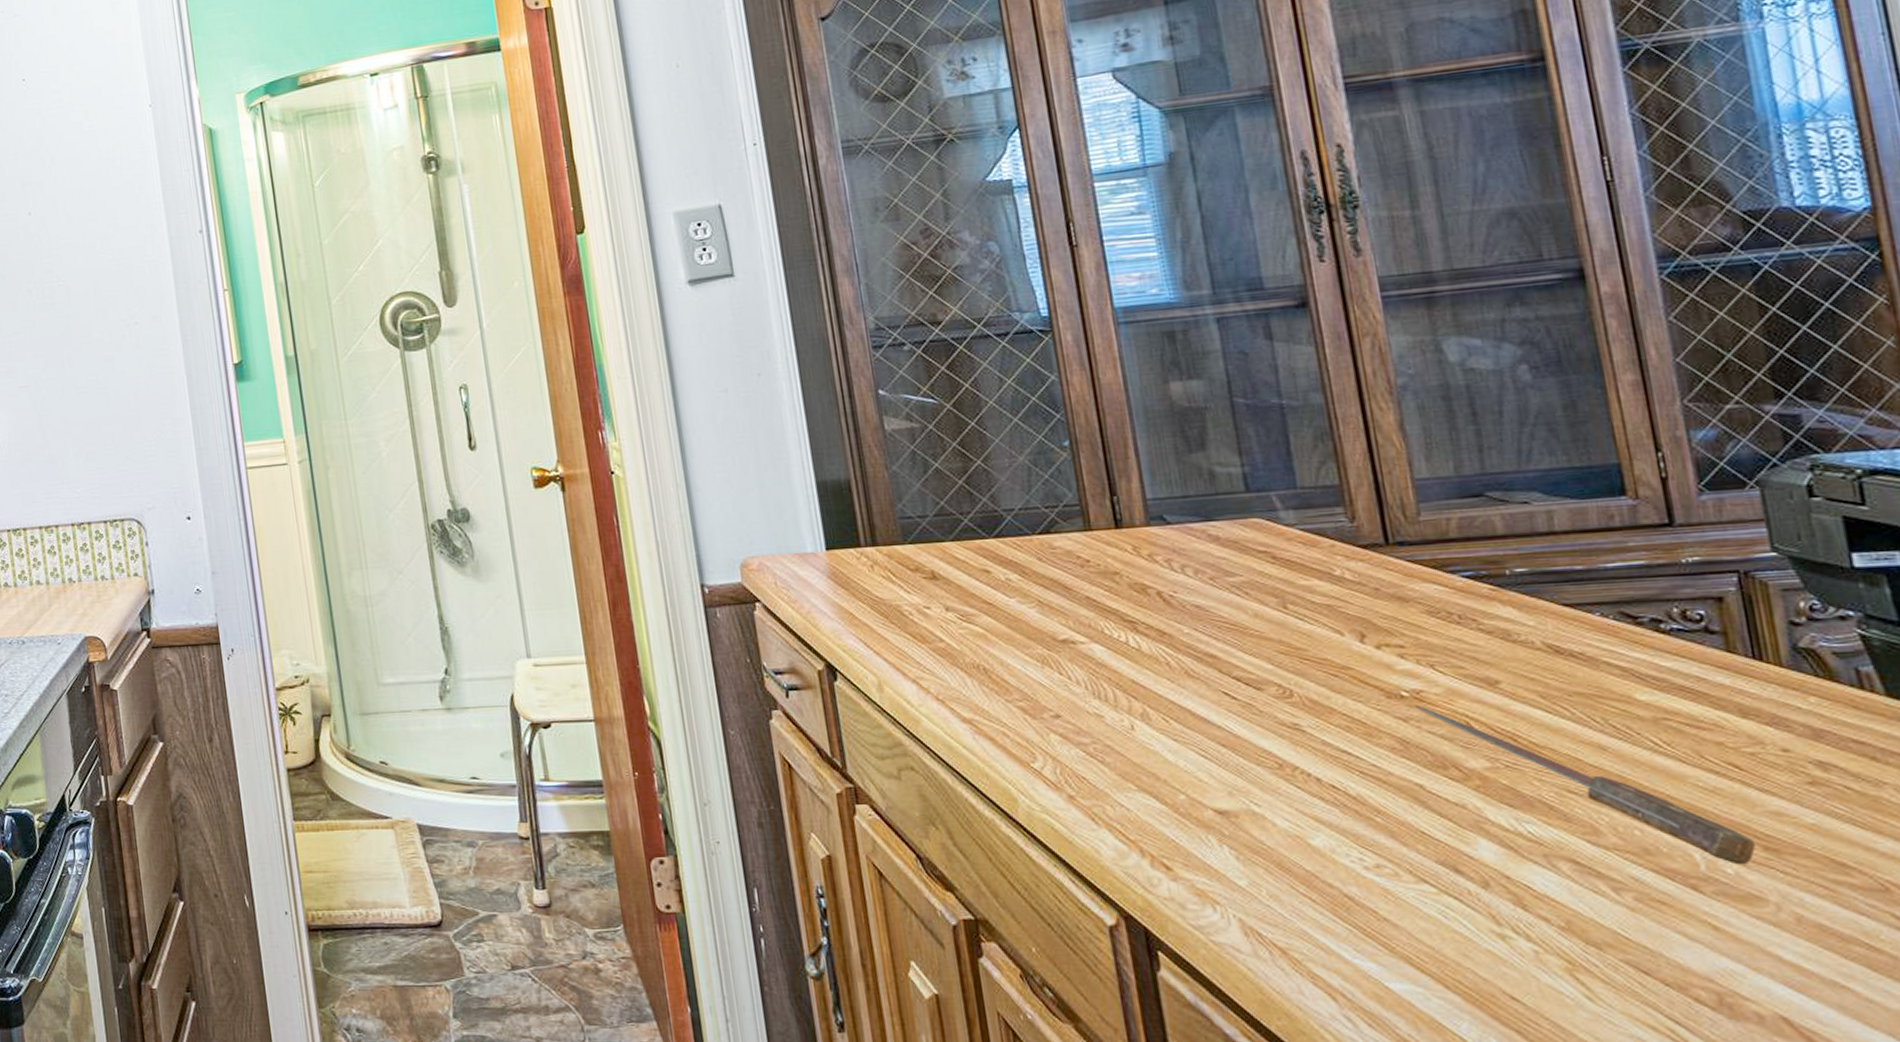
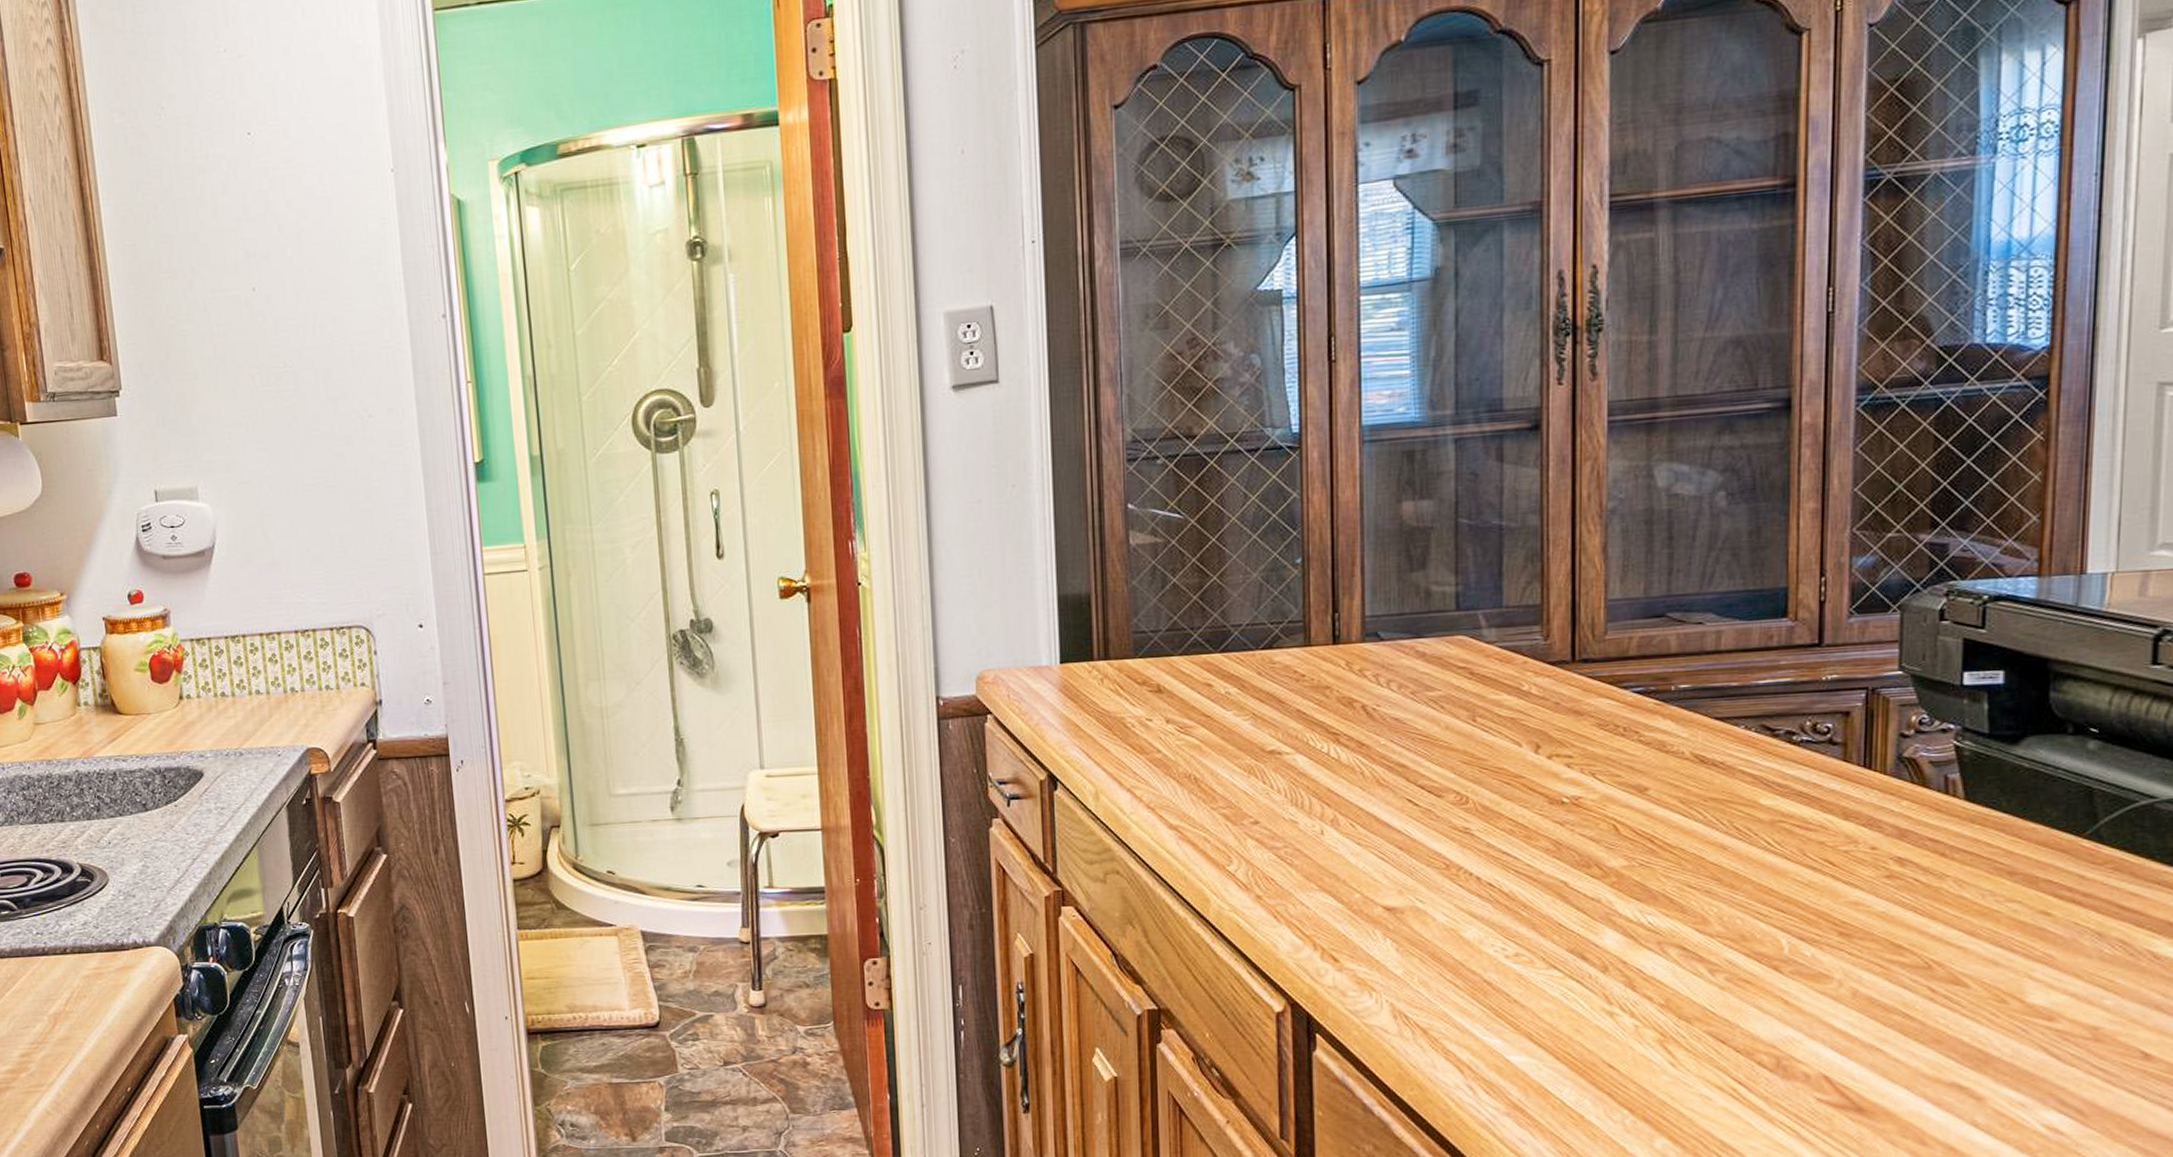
kitchen knife: present [1414,704,1756,865] -> none [1572,810,1832,948]

